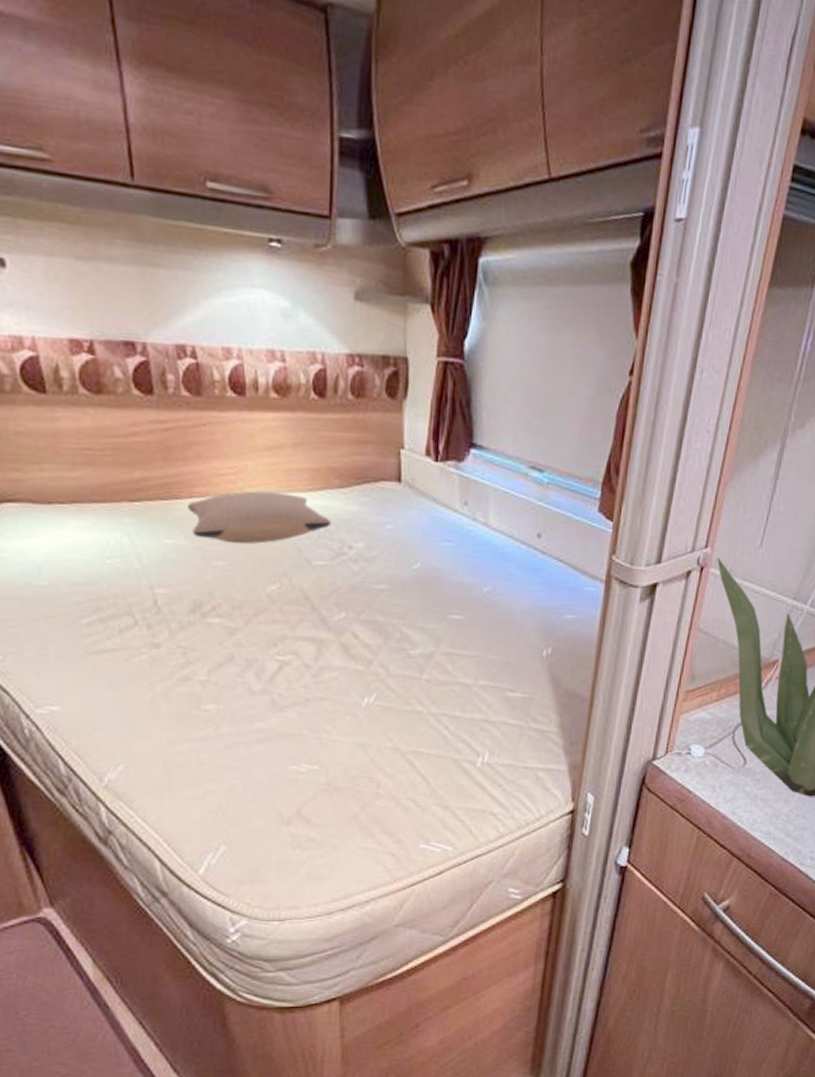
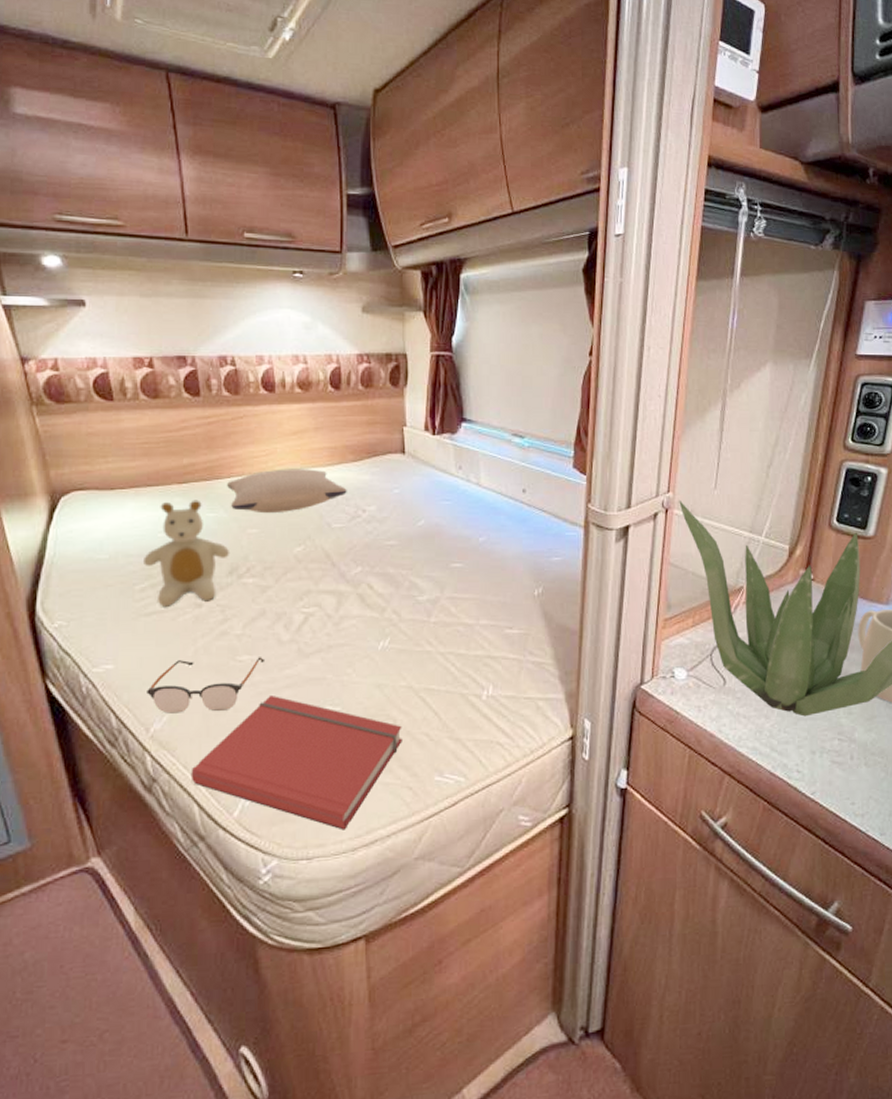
stuffed bear: none [89,521,193,645] -> present [142,500,230,607]
eyeglasses: none [99,705,232,764] -> present [147,657,264,714]
book: none [150,750,386,894] -> present [190,696,402,830]

